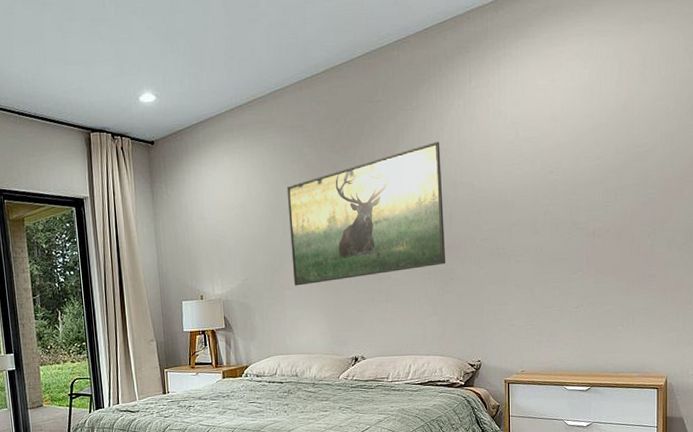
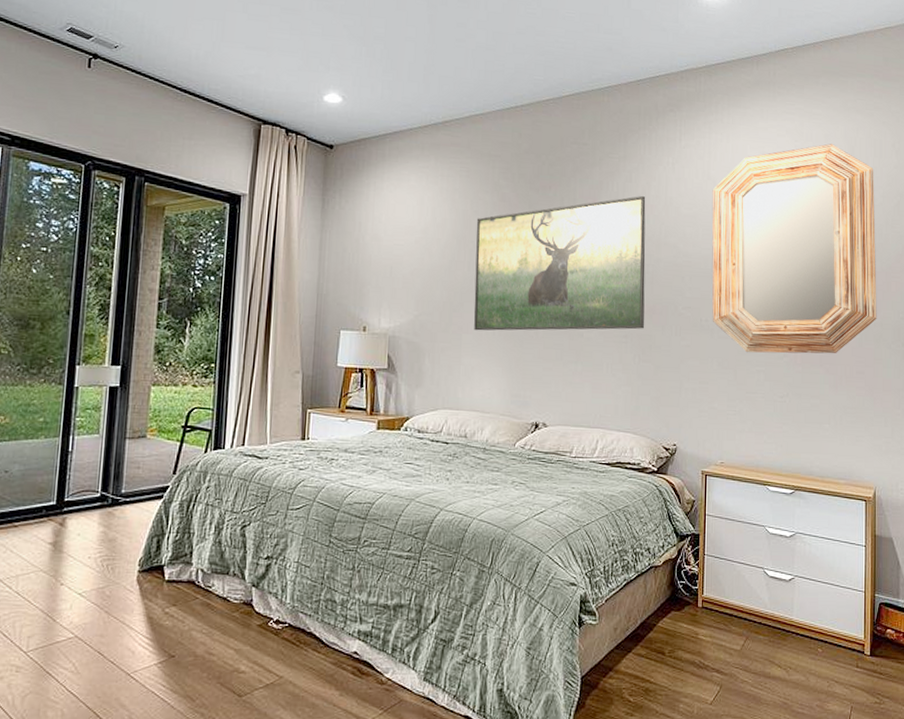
home mirror: none [503,59,669,272] -> present [712,144,877,354]

